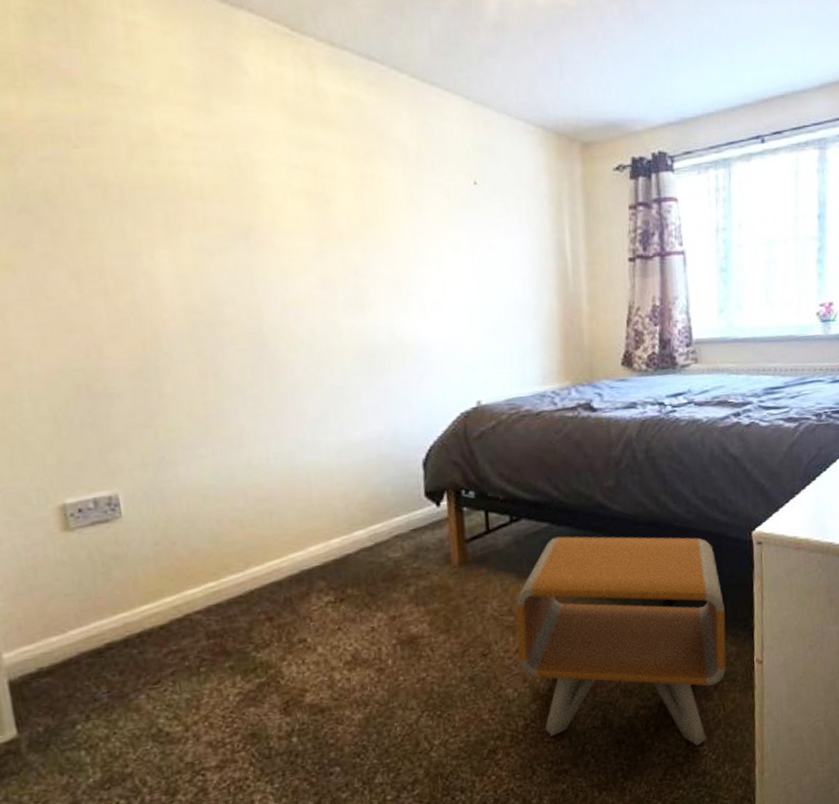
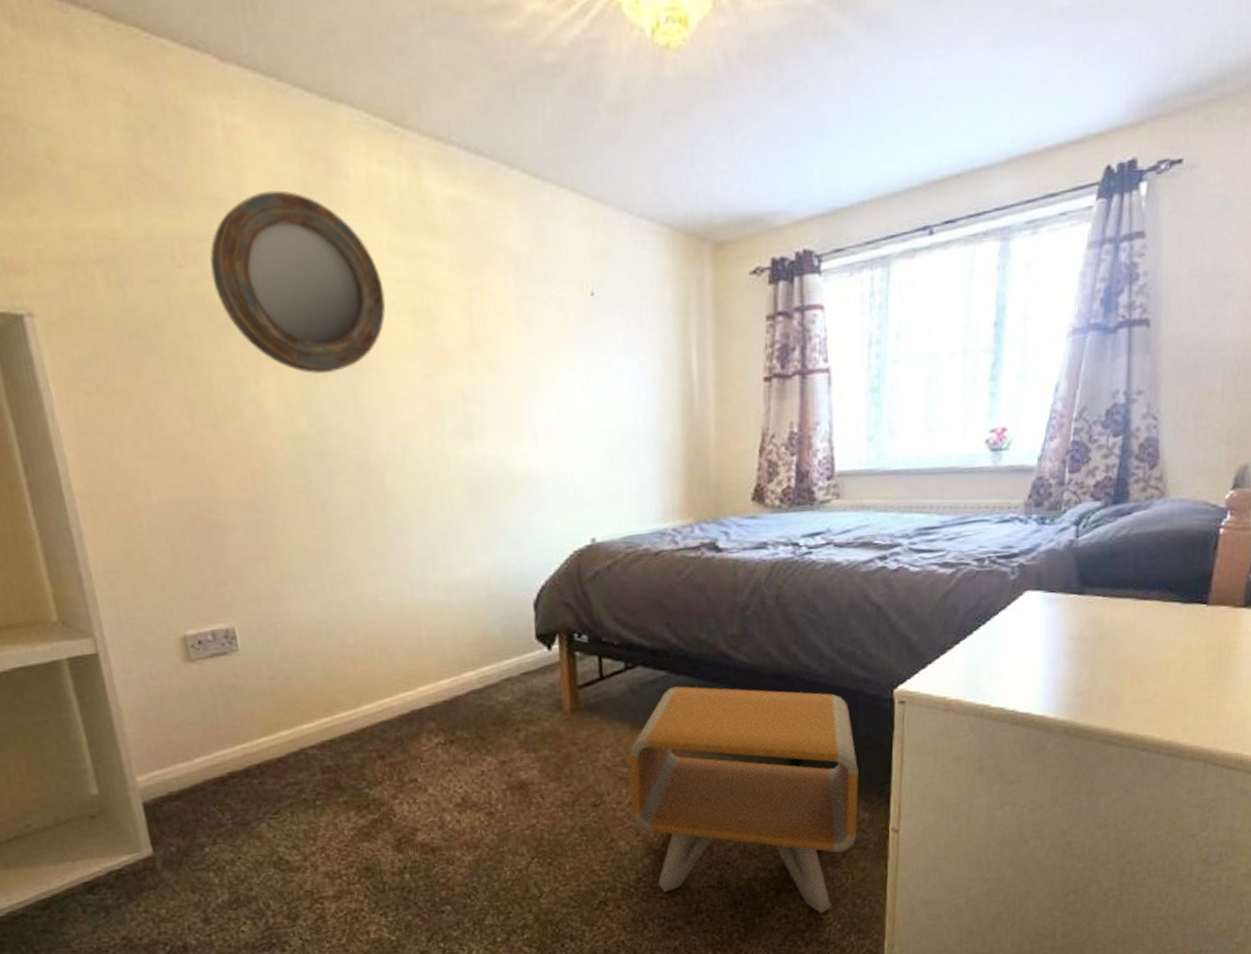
home mirror: none [106,82,281,249] -> present [210,190,386,374]

